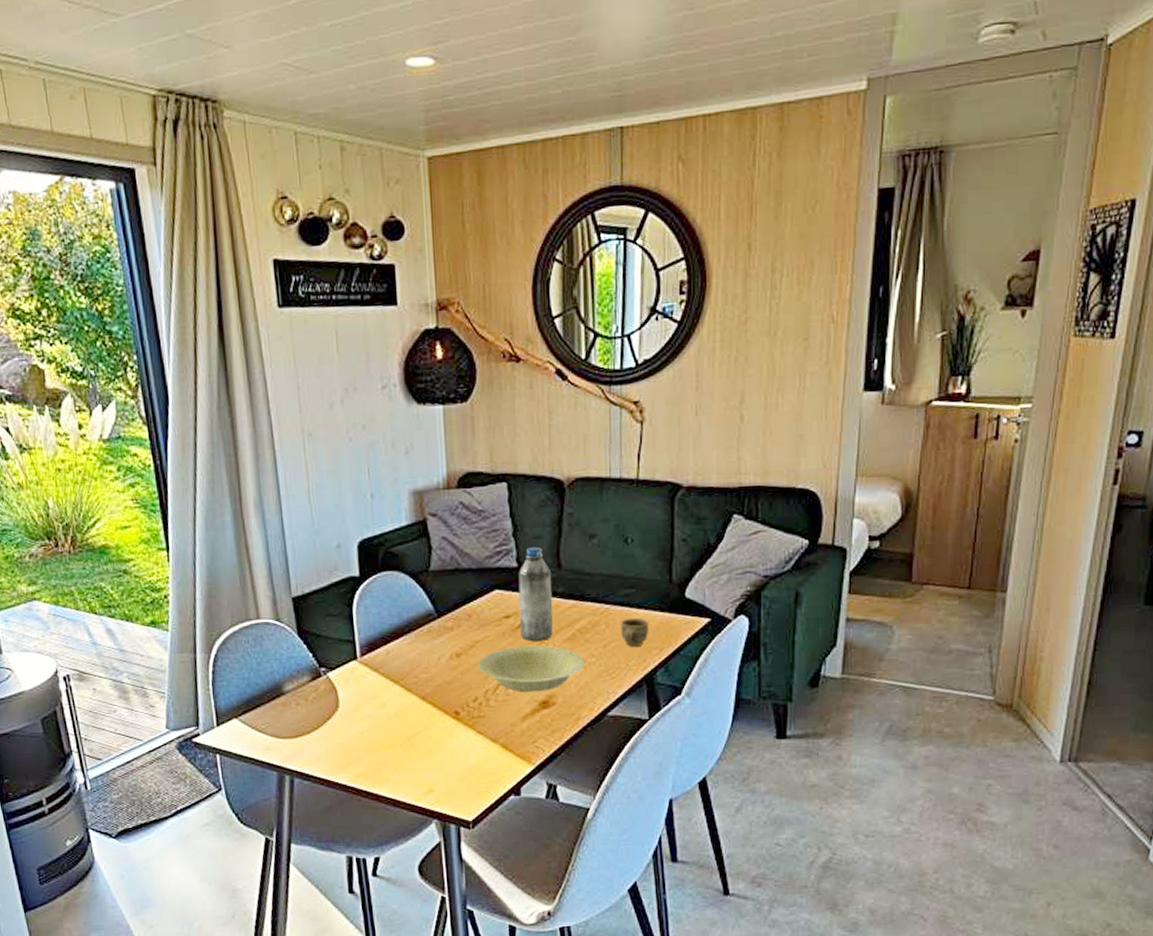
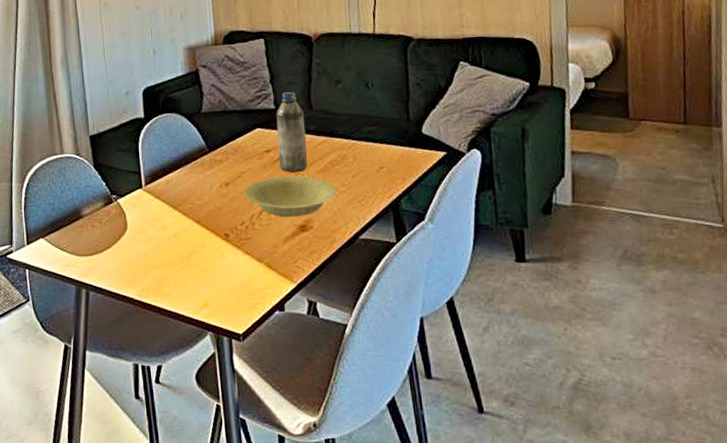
cup: present [621,617,649,647] -> none [366,151,392,177]

